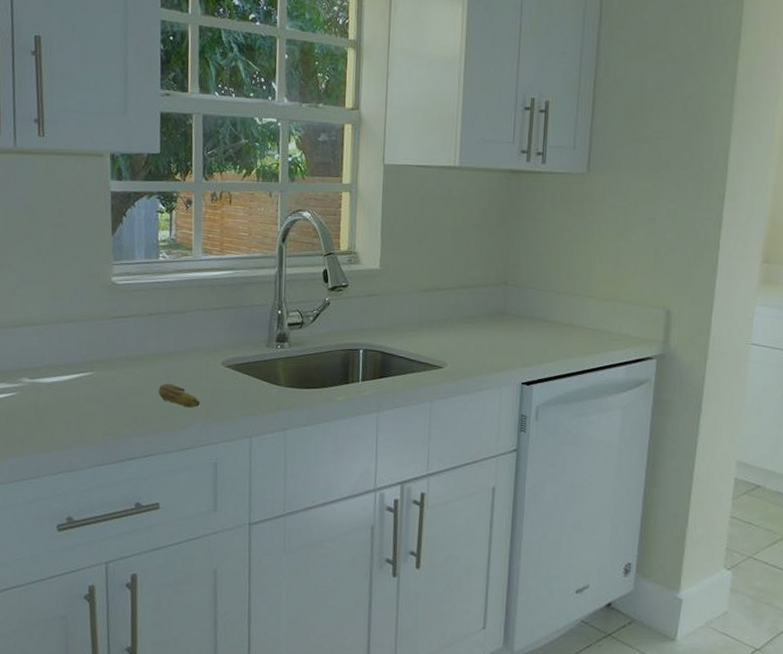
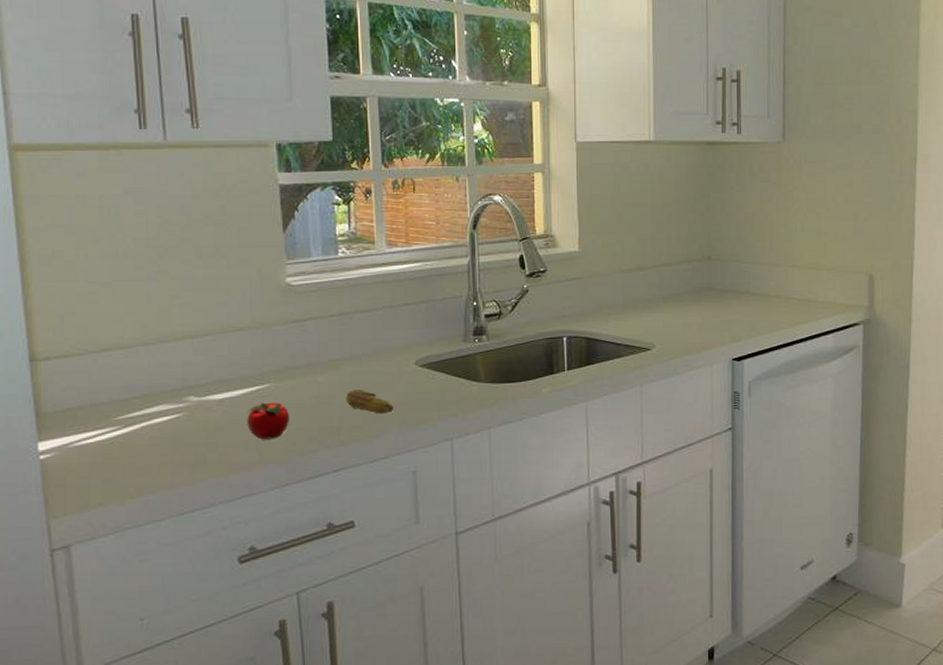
apple: none [71,388,109,422] -> present [247,402,290,440]

